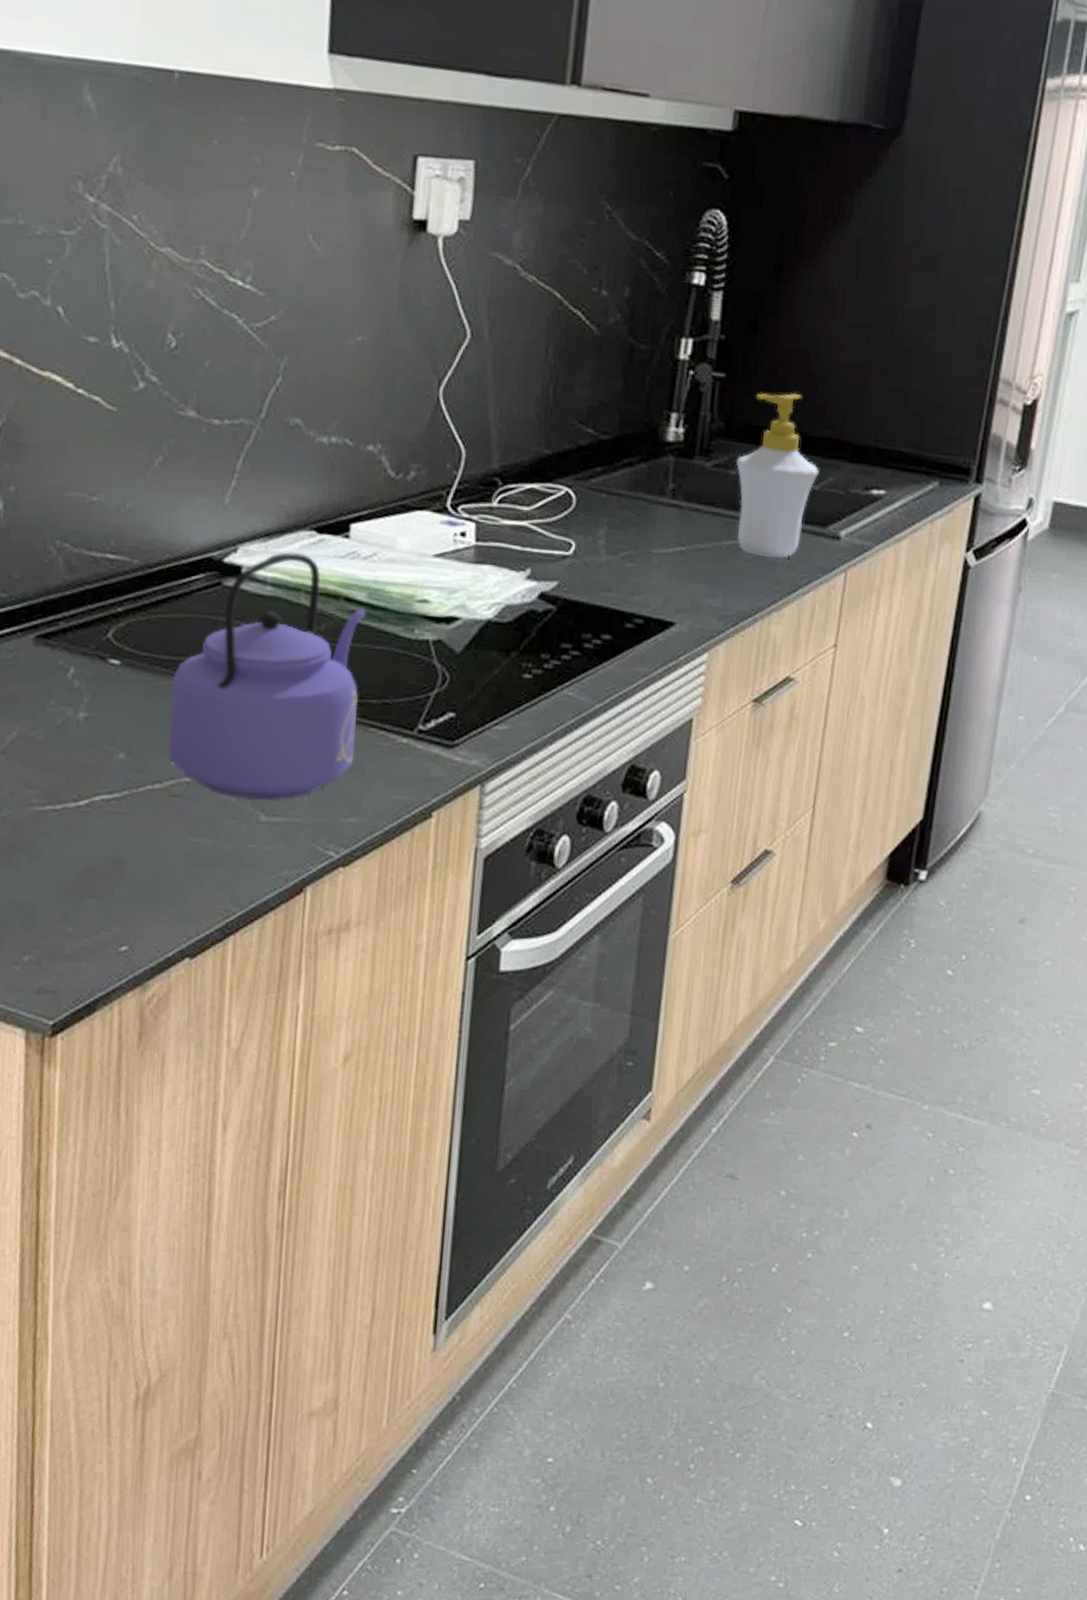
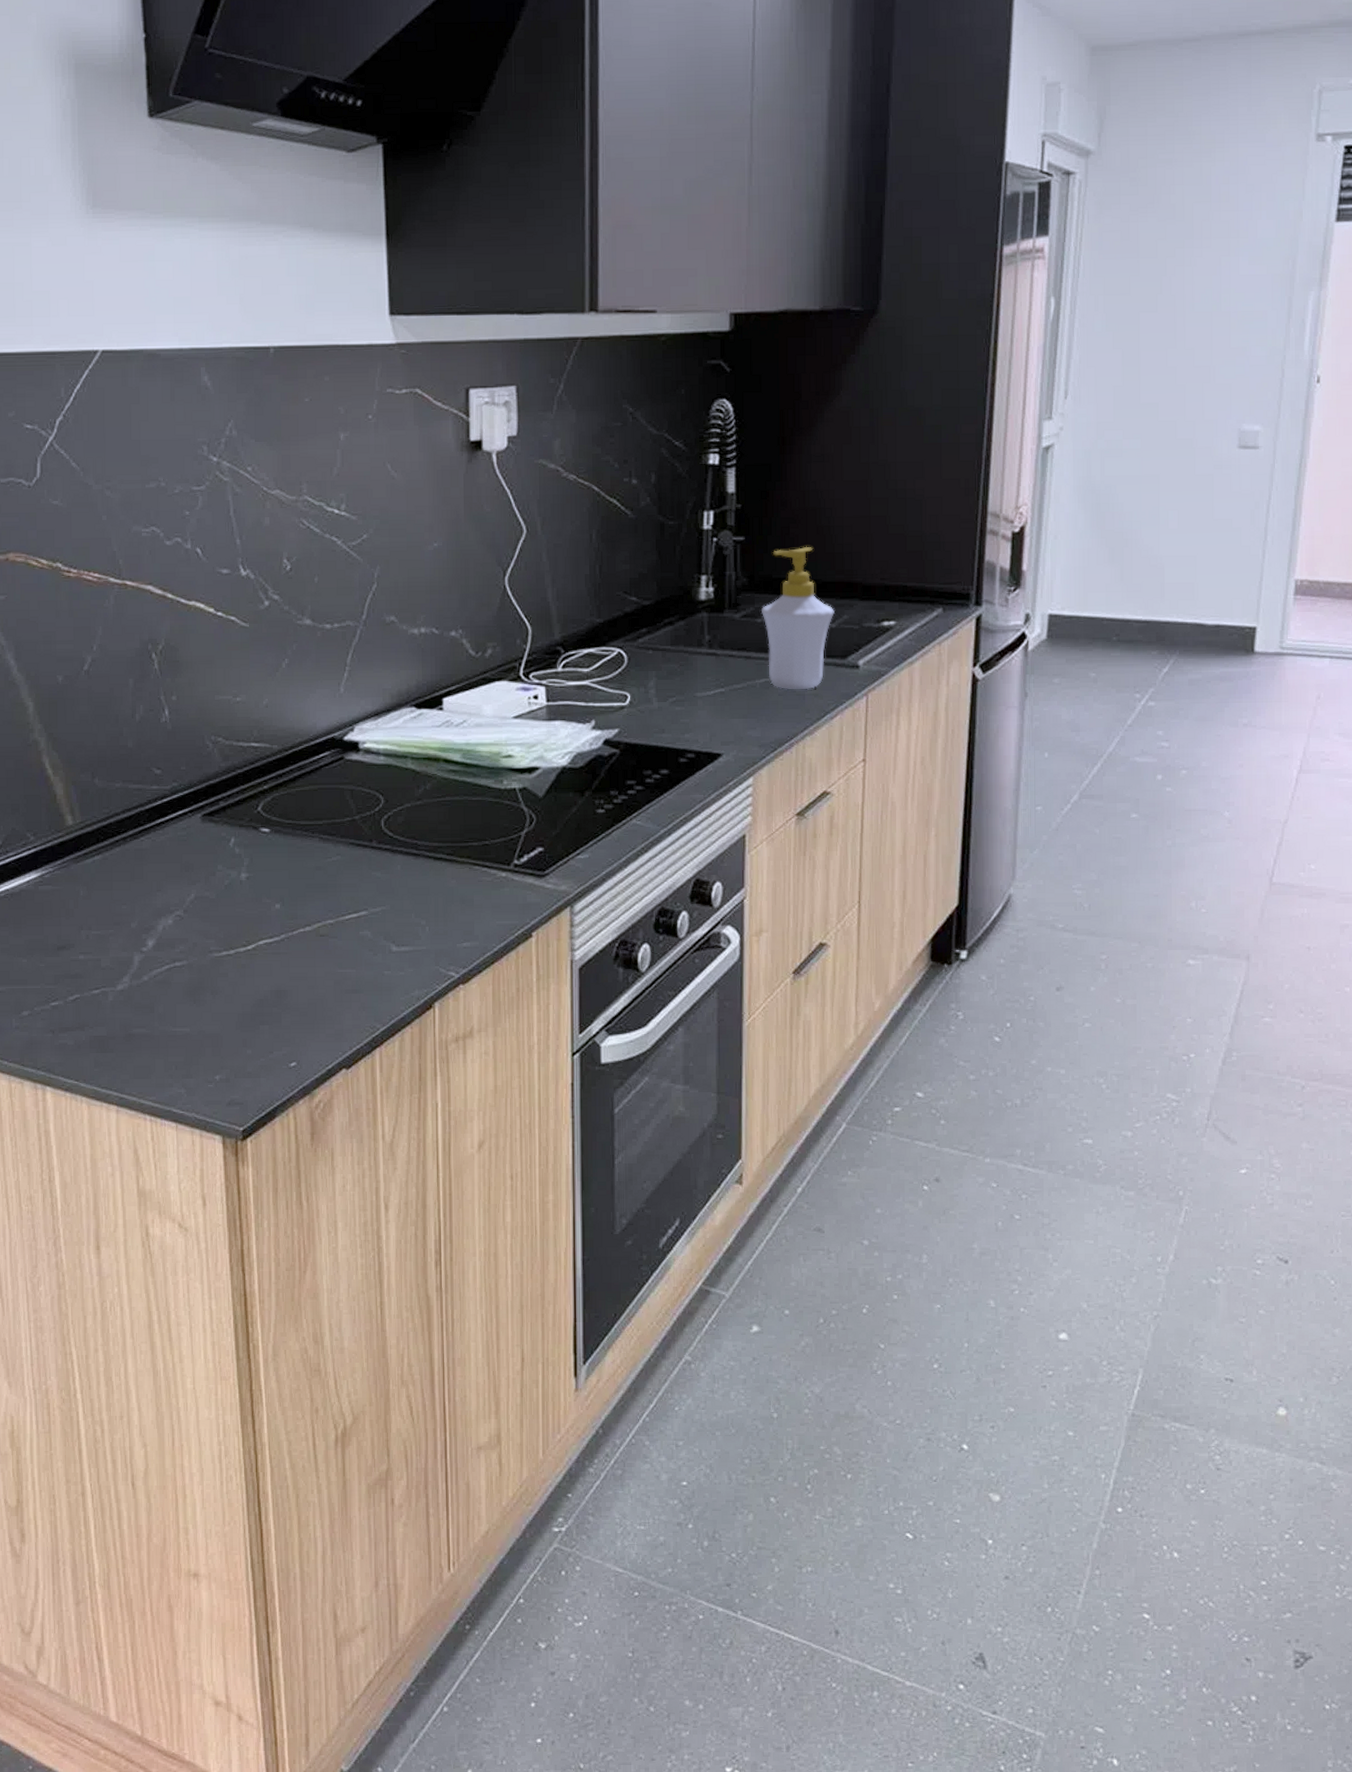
kettle: present [168,552,366,801] -> none [311,726,464,934]

